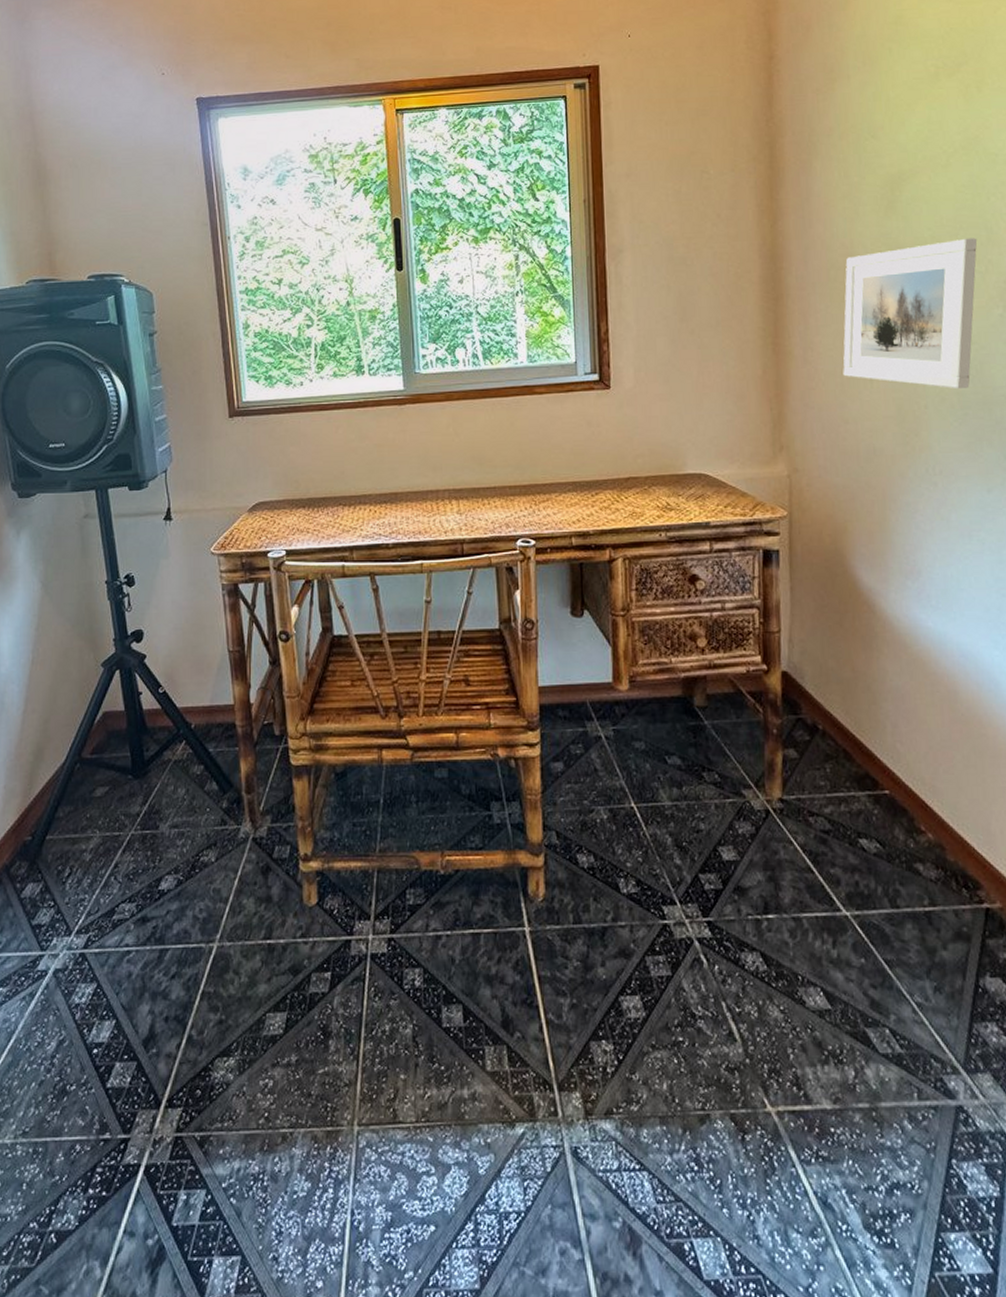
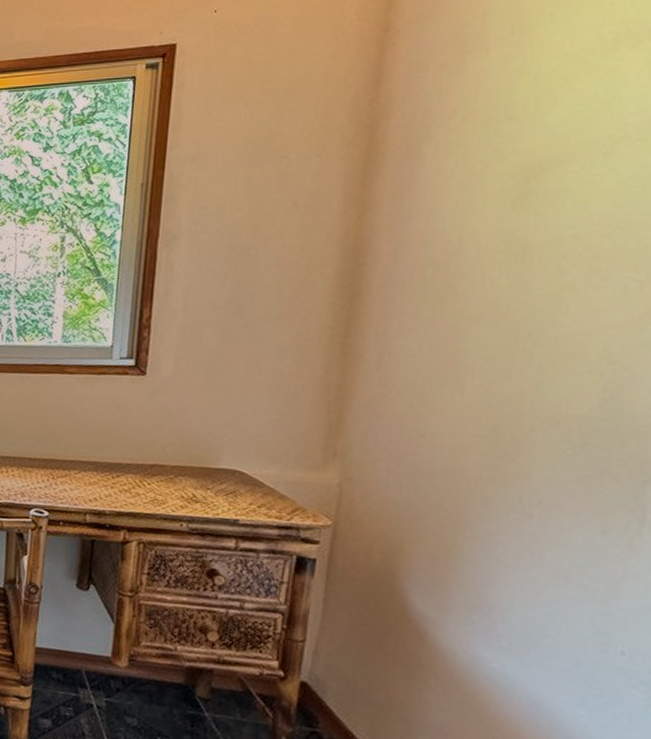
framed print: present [843,238,978,390] -> none [426,239,640,414]

